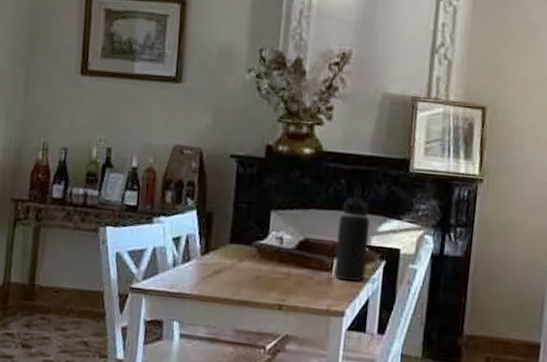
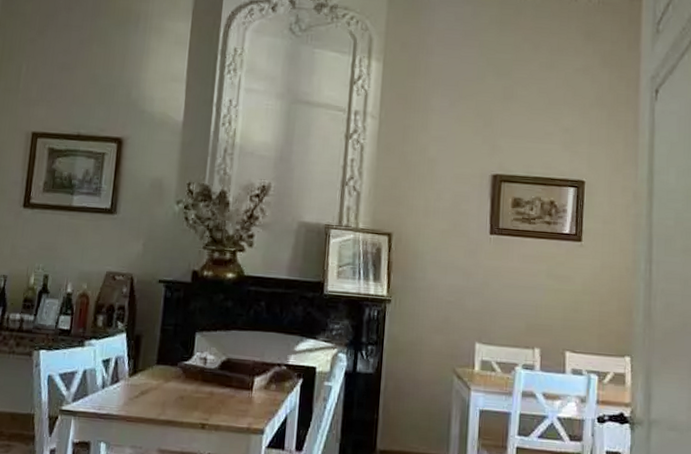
water bottle: present [333,188,370,282] -> none [253,310,288,400]

